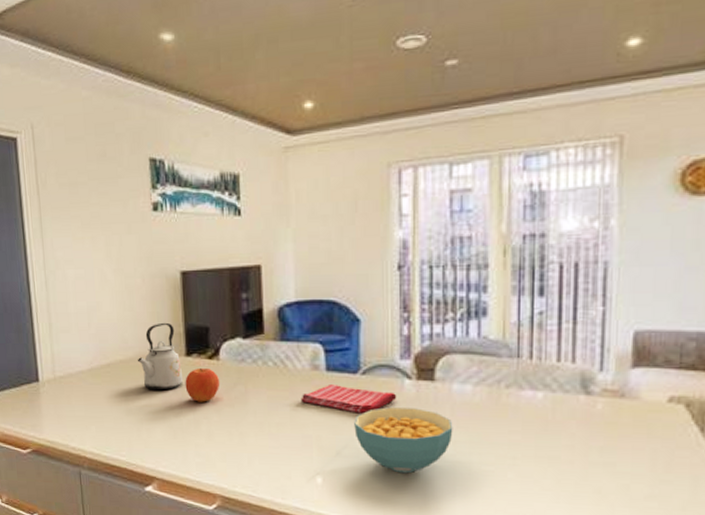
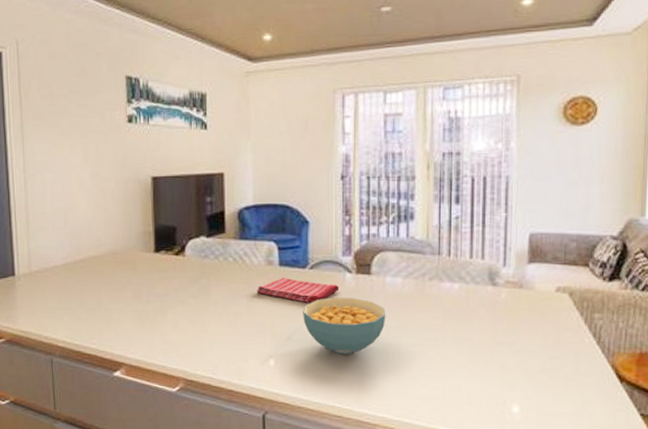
kettle: present [137,322,184,391] -> none [109,222,152,284]
fruit: present [185,367,220,402] -> none [153,263,185,294]

